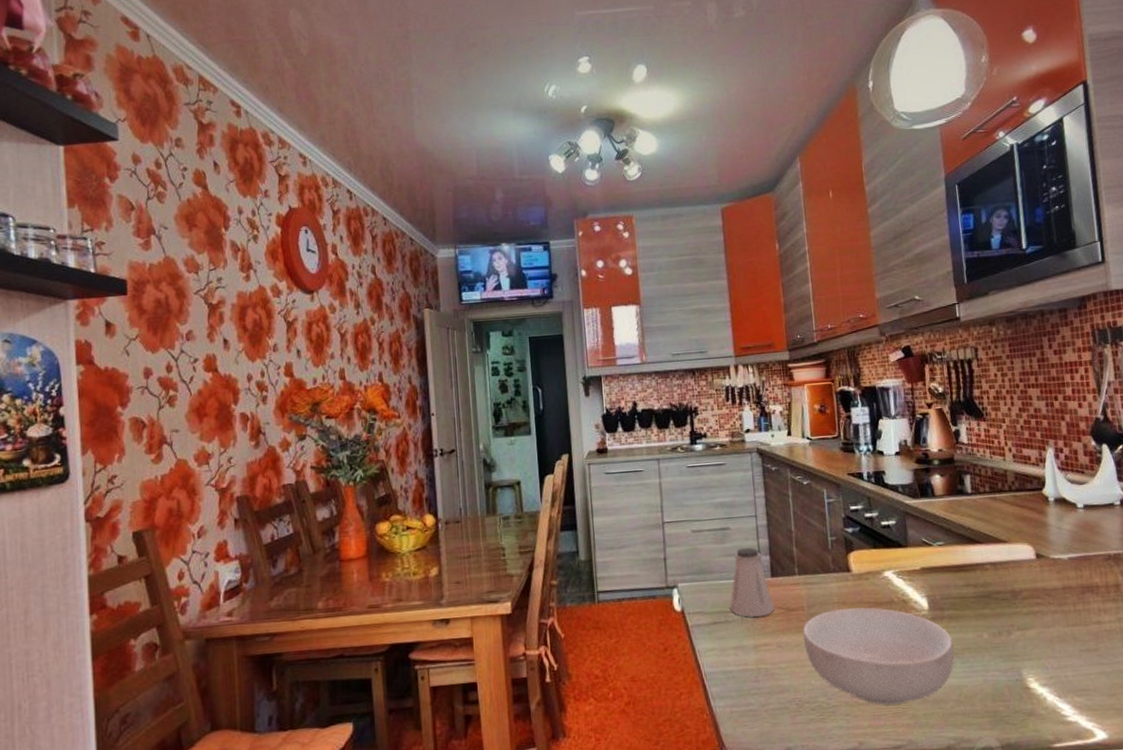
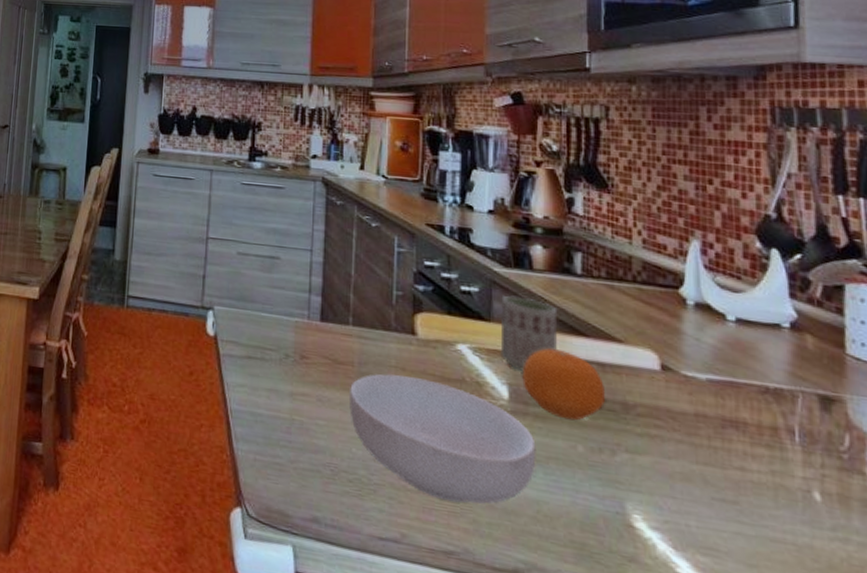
saltshaker: present [730,547,774,617] -> none [269,282,319,363]
cup: none [914,520,960,583] -> present [500,295,558,371]
fruit: none [936,559,999,615] -> present [522,348,605,421]

